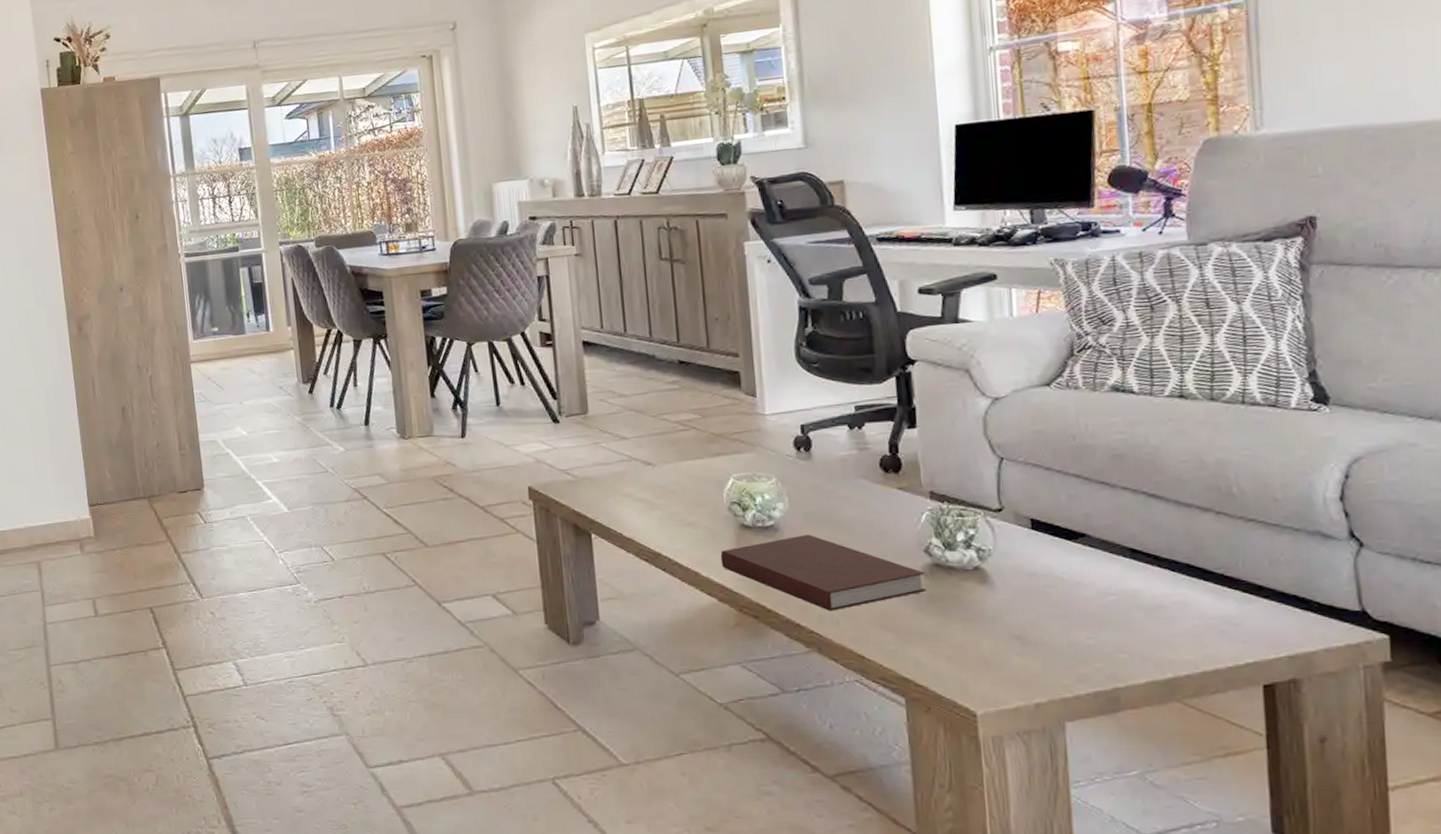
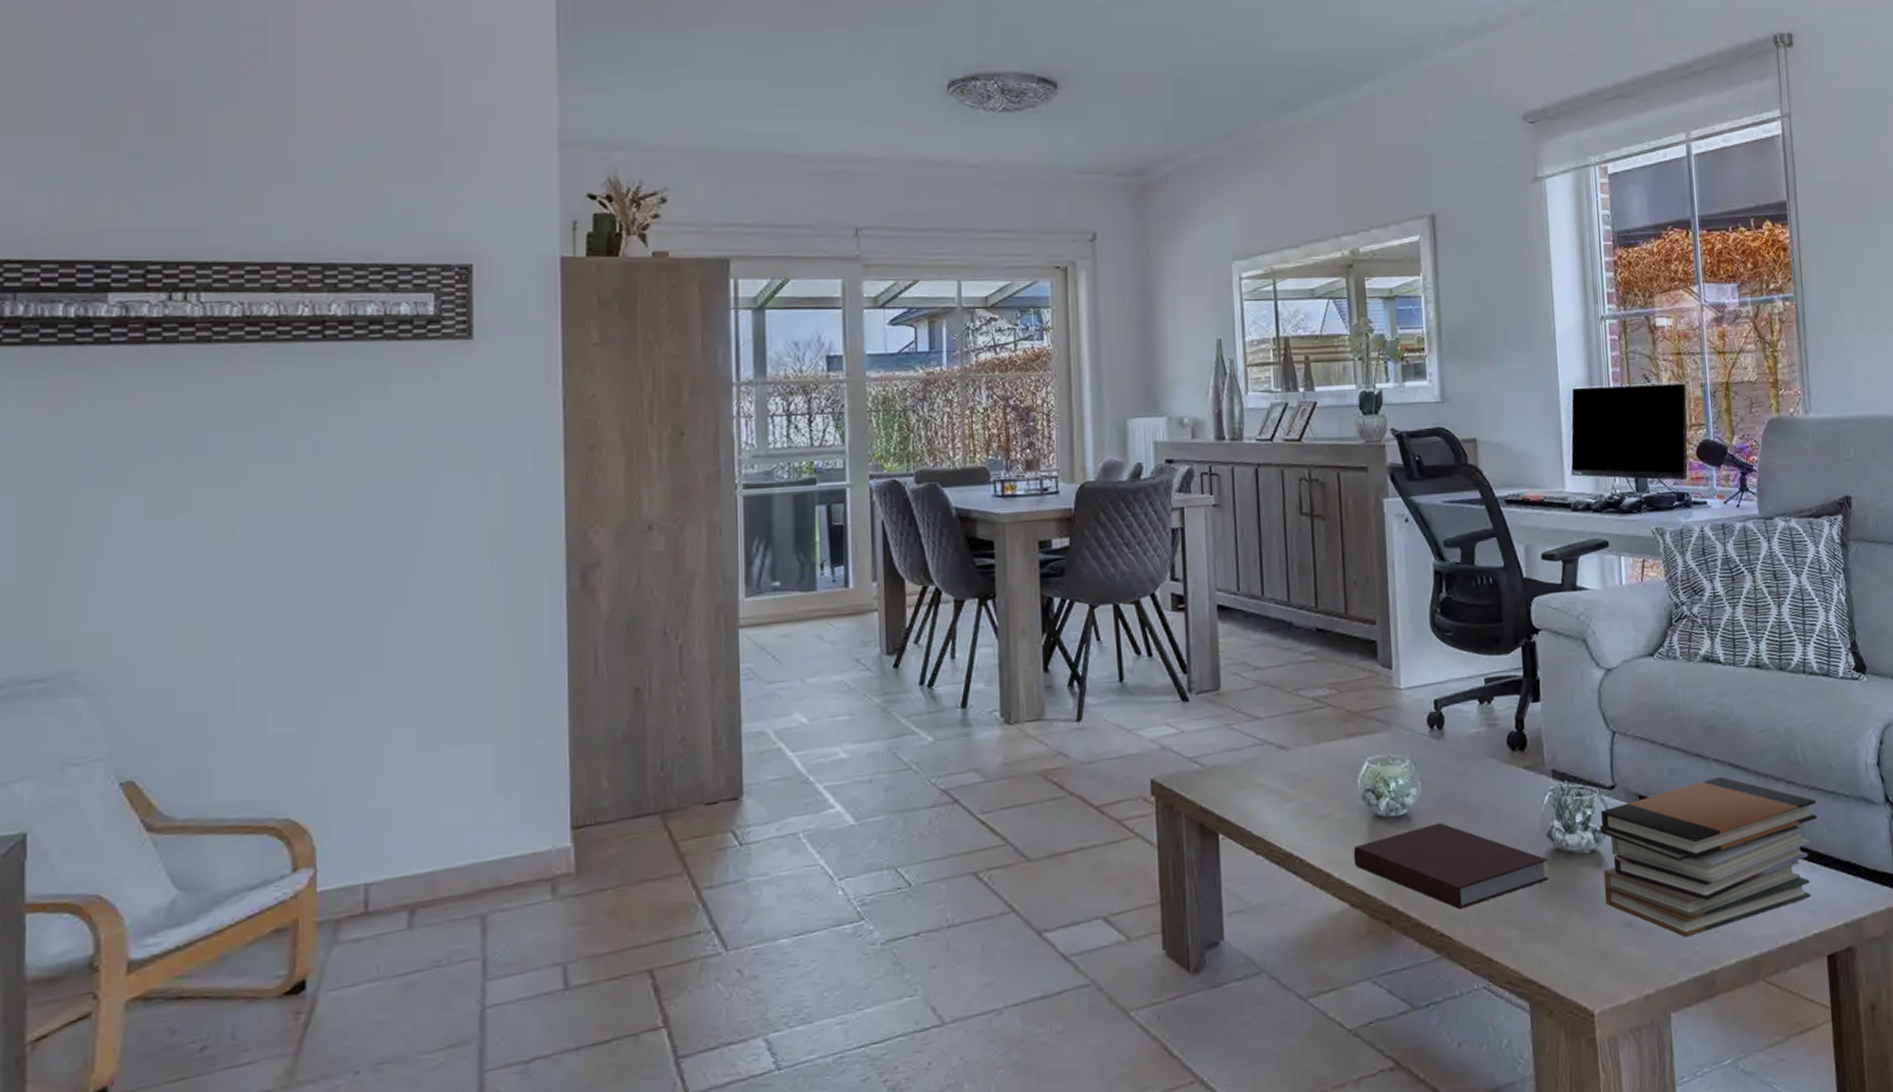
book stack: none [984,504,1255,654] -> present [1600,776,1817,937]

